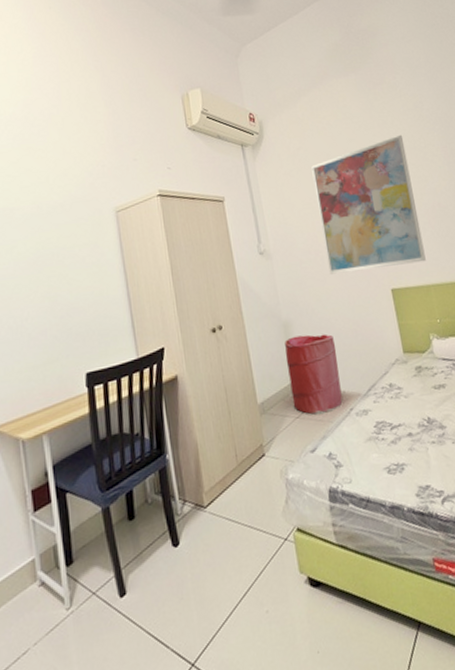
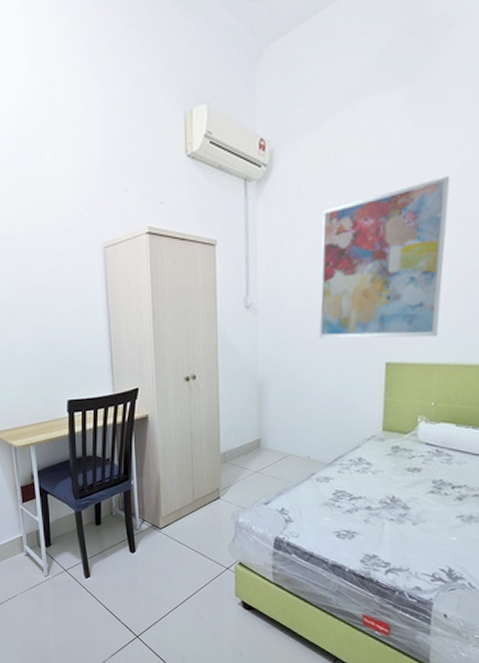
laundry hamper: present [285,334,343,415] -> none [254,396,310,473]

